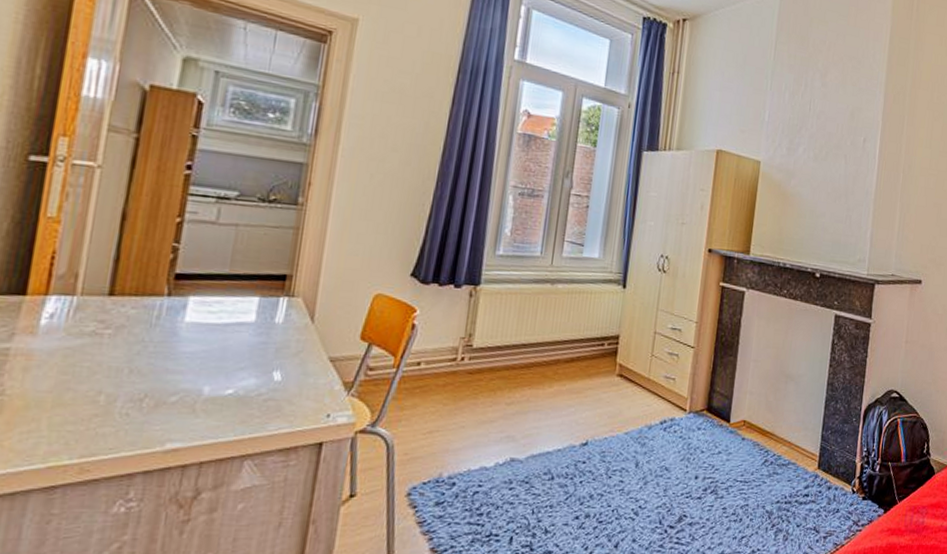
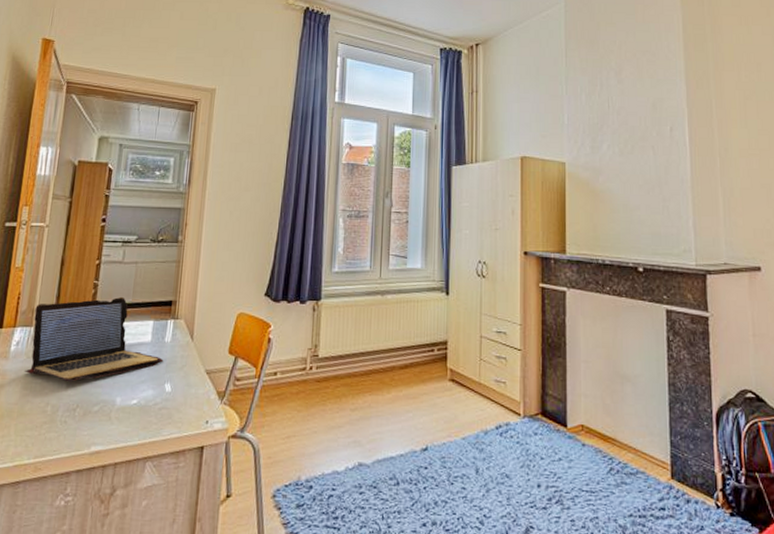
laptop: none [61,265,273,367] -> present [23,296,164,382]

